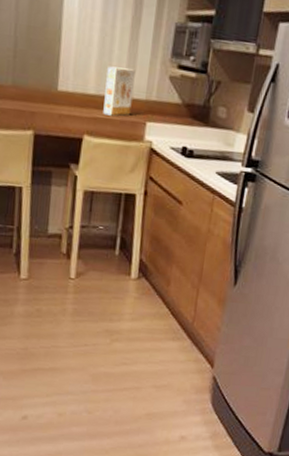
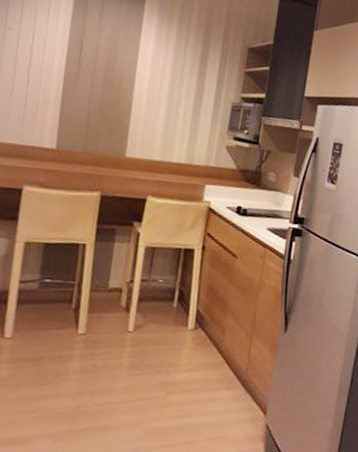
cereal box: present [103,66,135,116] -> none [166,137,197,180]

